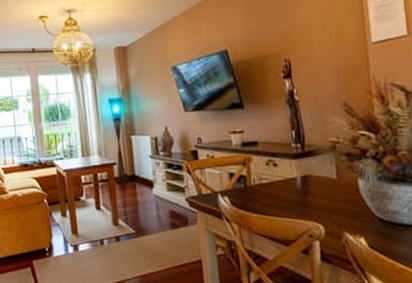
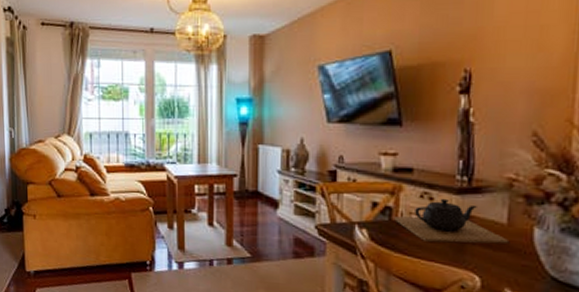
teapot: none [248,163,342,201] -> present [394,198,510,244]

